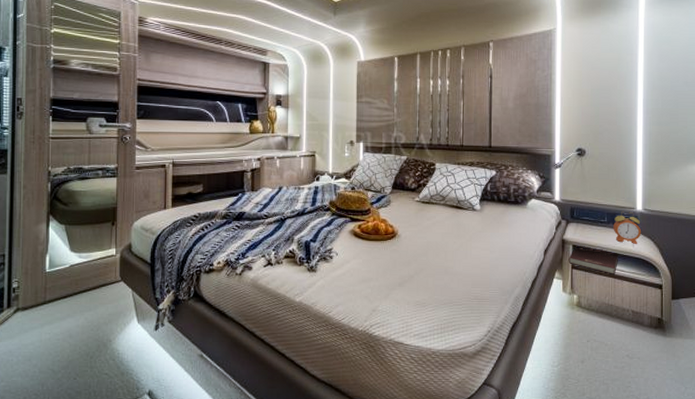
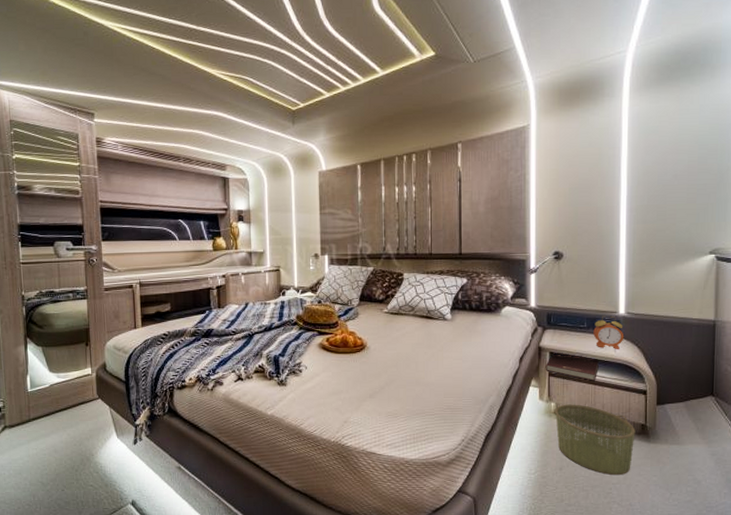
basket: none [577,297,653,368] -> present [555,404,636,475]

